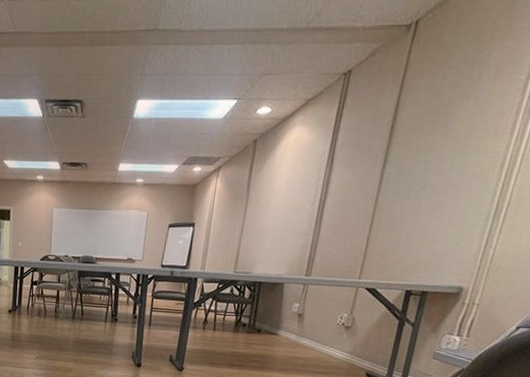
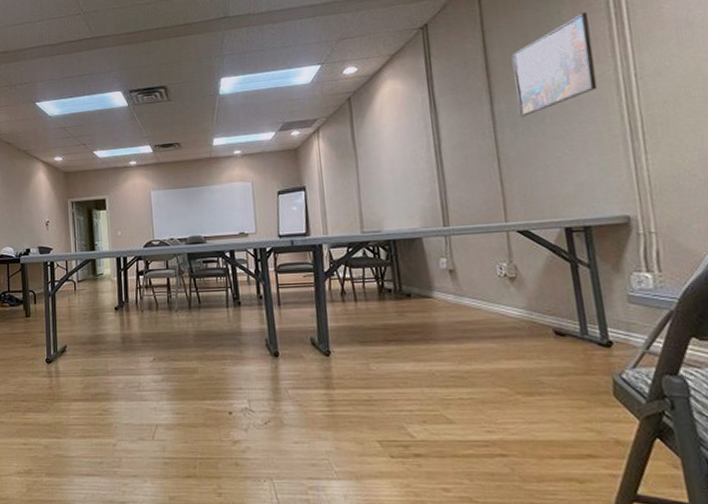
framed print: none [404,82,507,183] -> present [511,12,598,117]

